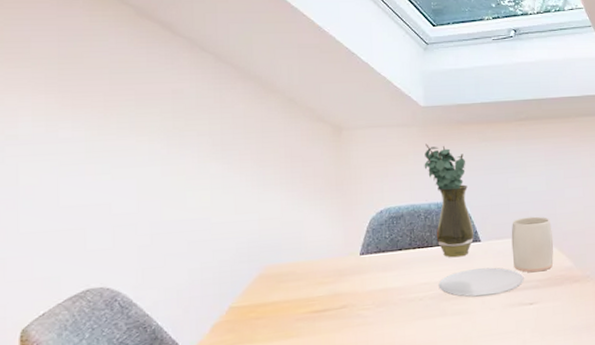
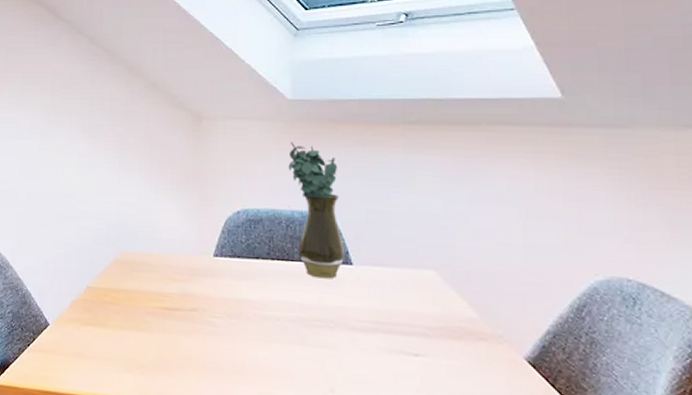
plate: present [438,267,524,298] -> none [299,295,408,334]
mug: present [511,216,554,273] -> none [392,244,451,317]

